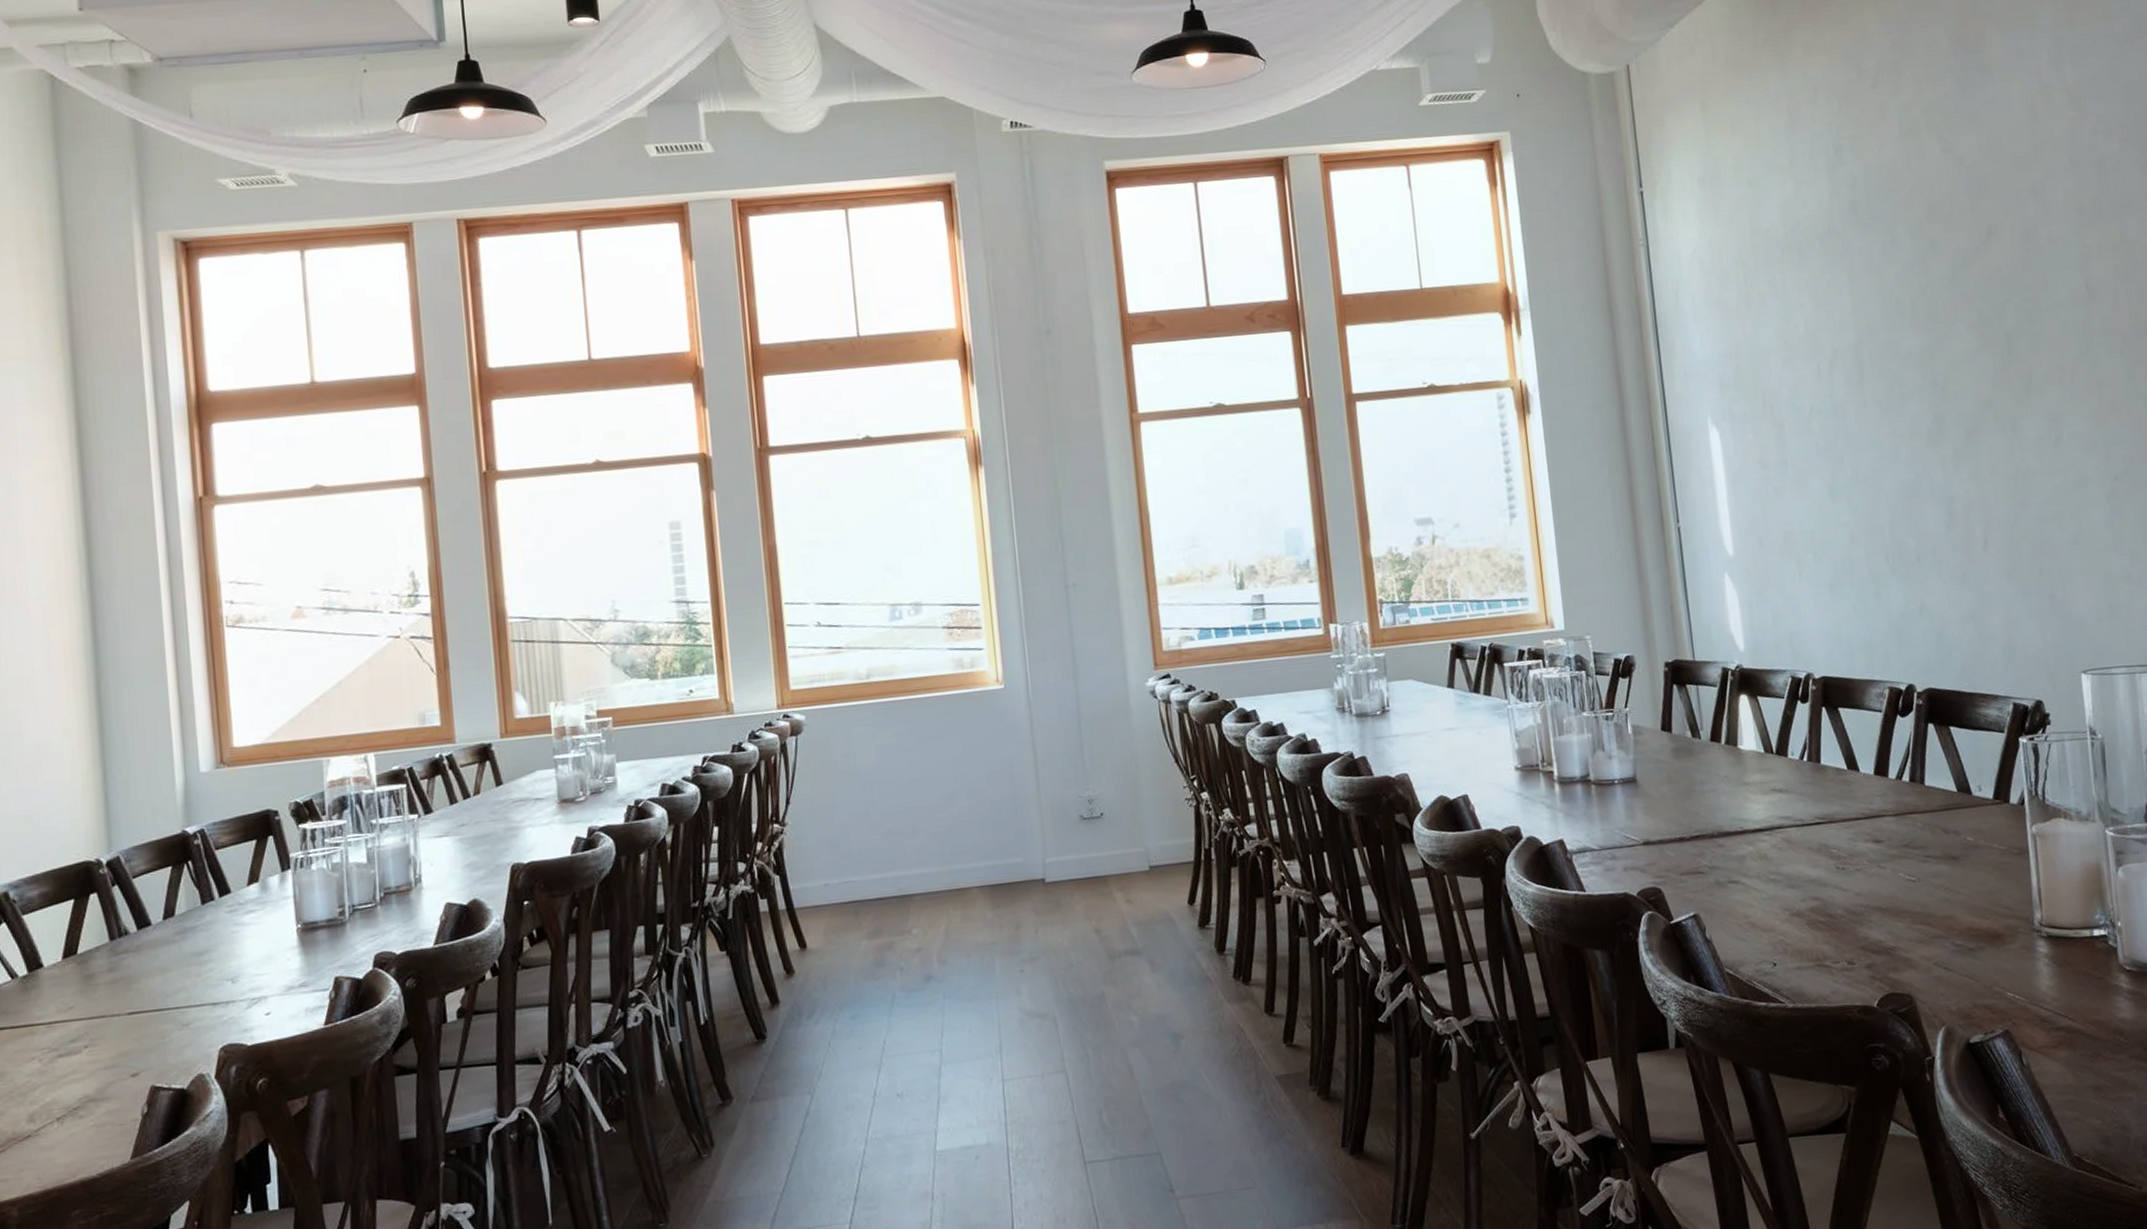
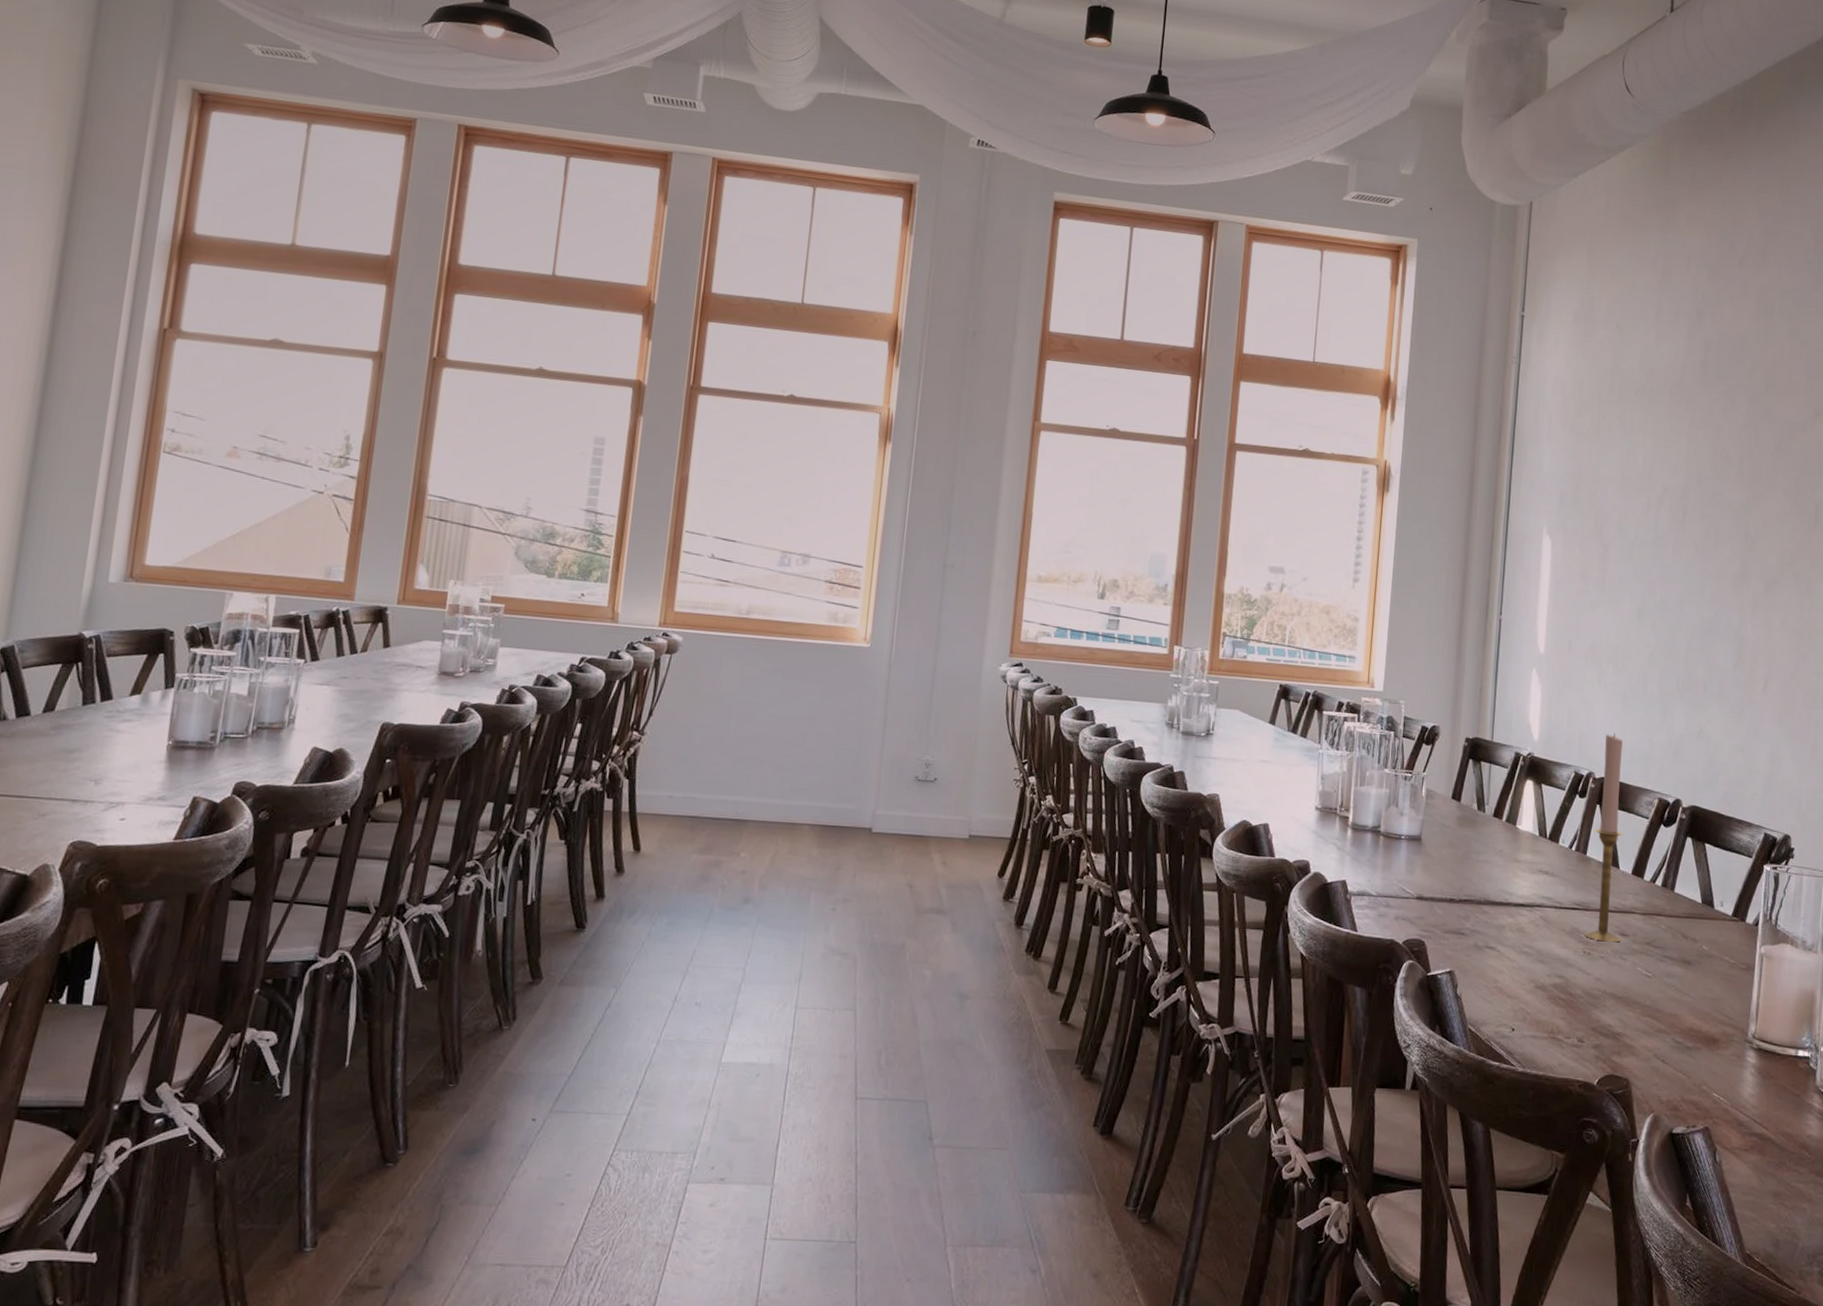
candlestick: none [1817,627,1876,853] -> present [1585,733,1624,943]

